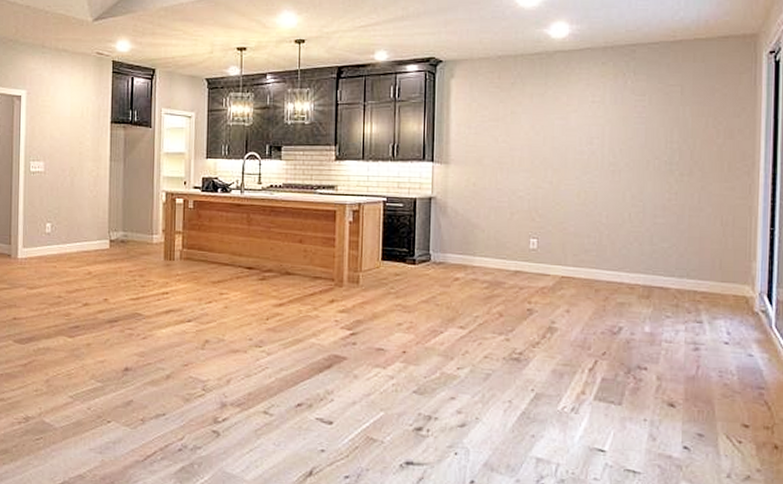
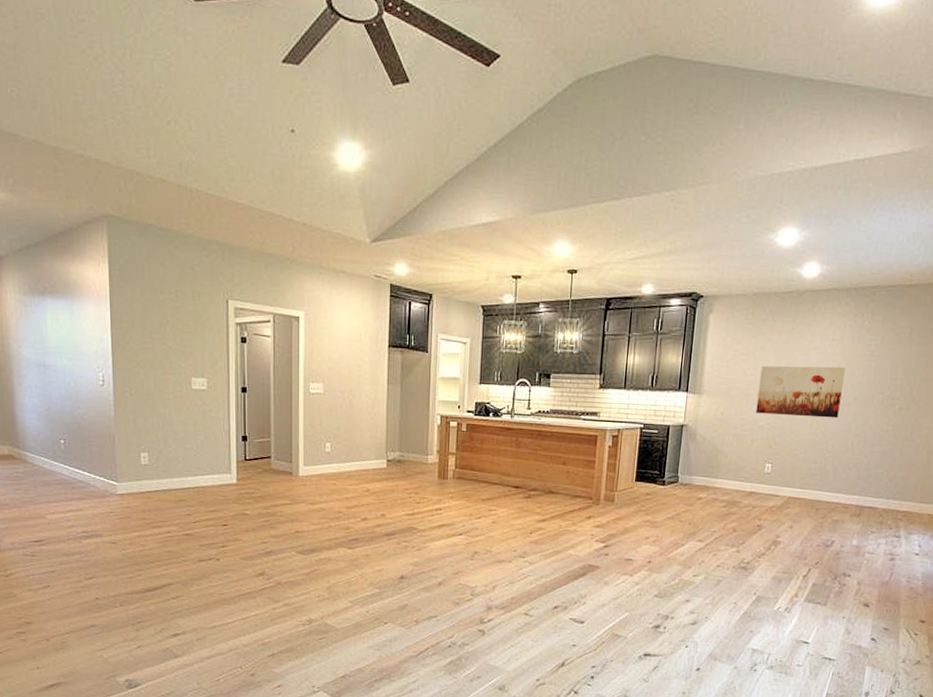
wall art: none [513,130,611,187] -> present [756,365,845,418]

